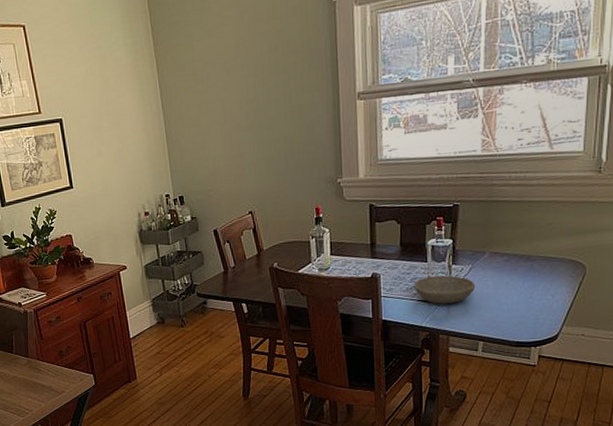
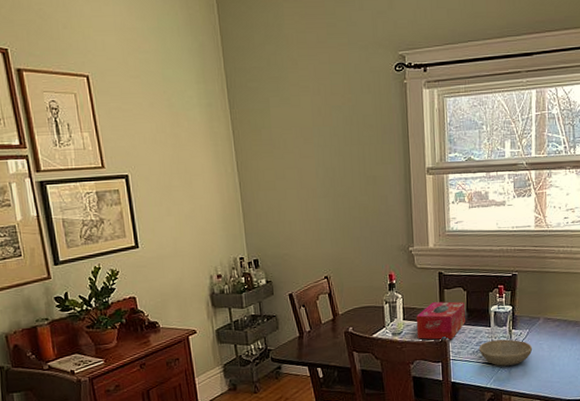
tissue box: none [344,235,399,276] -> present [416,301,465,340]

